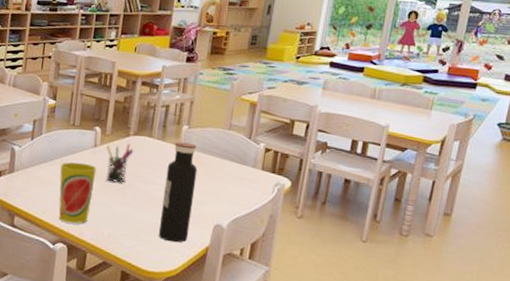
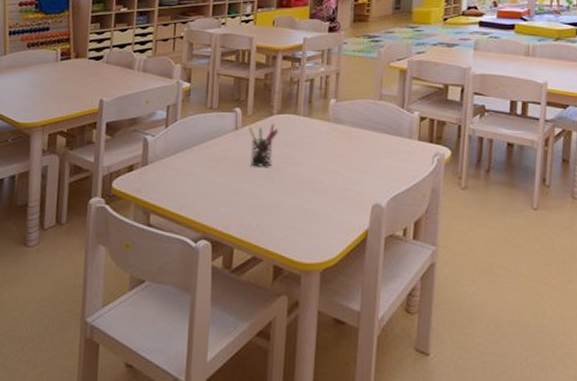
cup: present [59,162,97,224] -> none [199,148,239,217]
water bottle: present [158,142,198,243] -> none [311,117,349,228]

